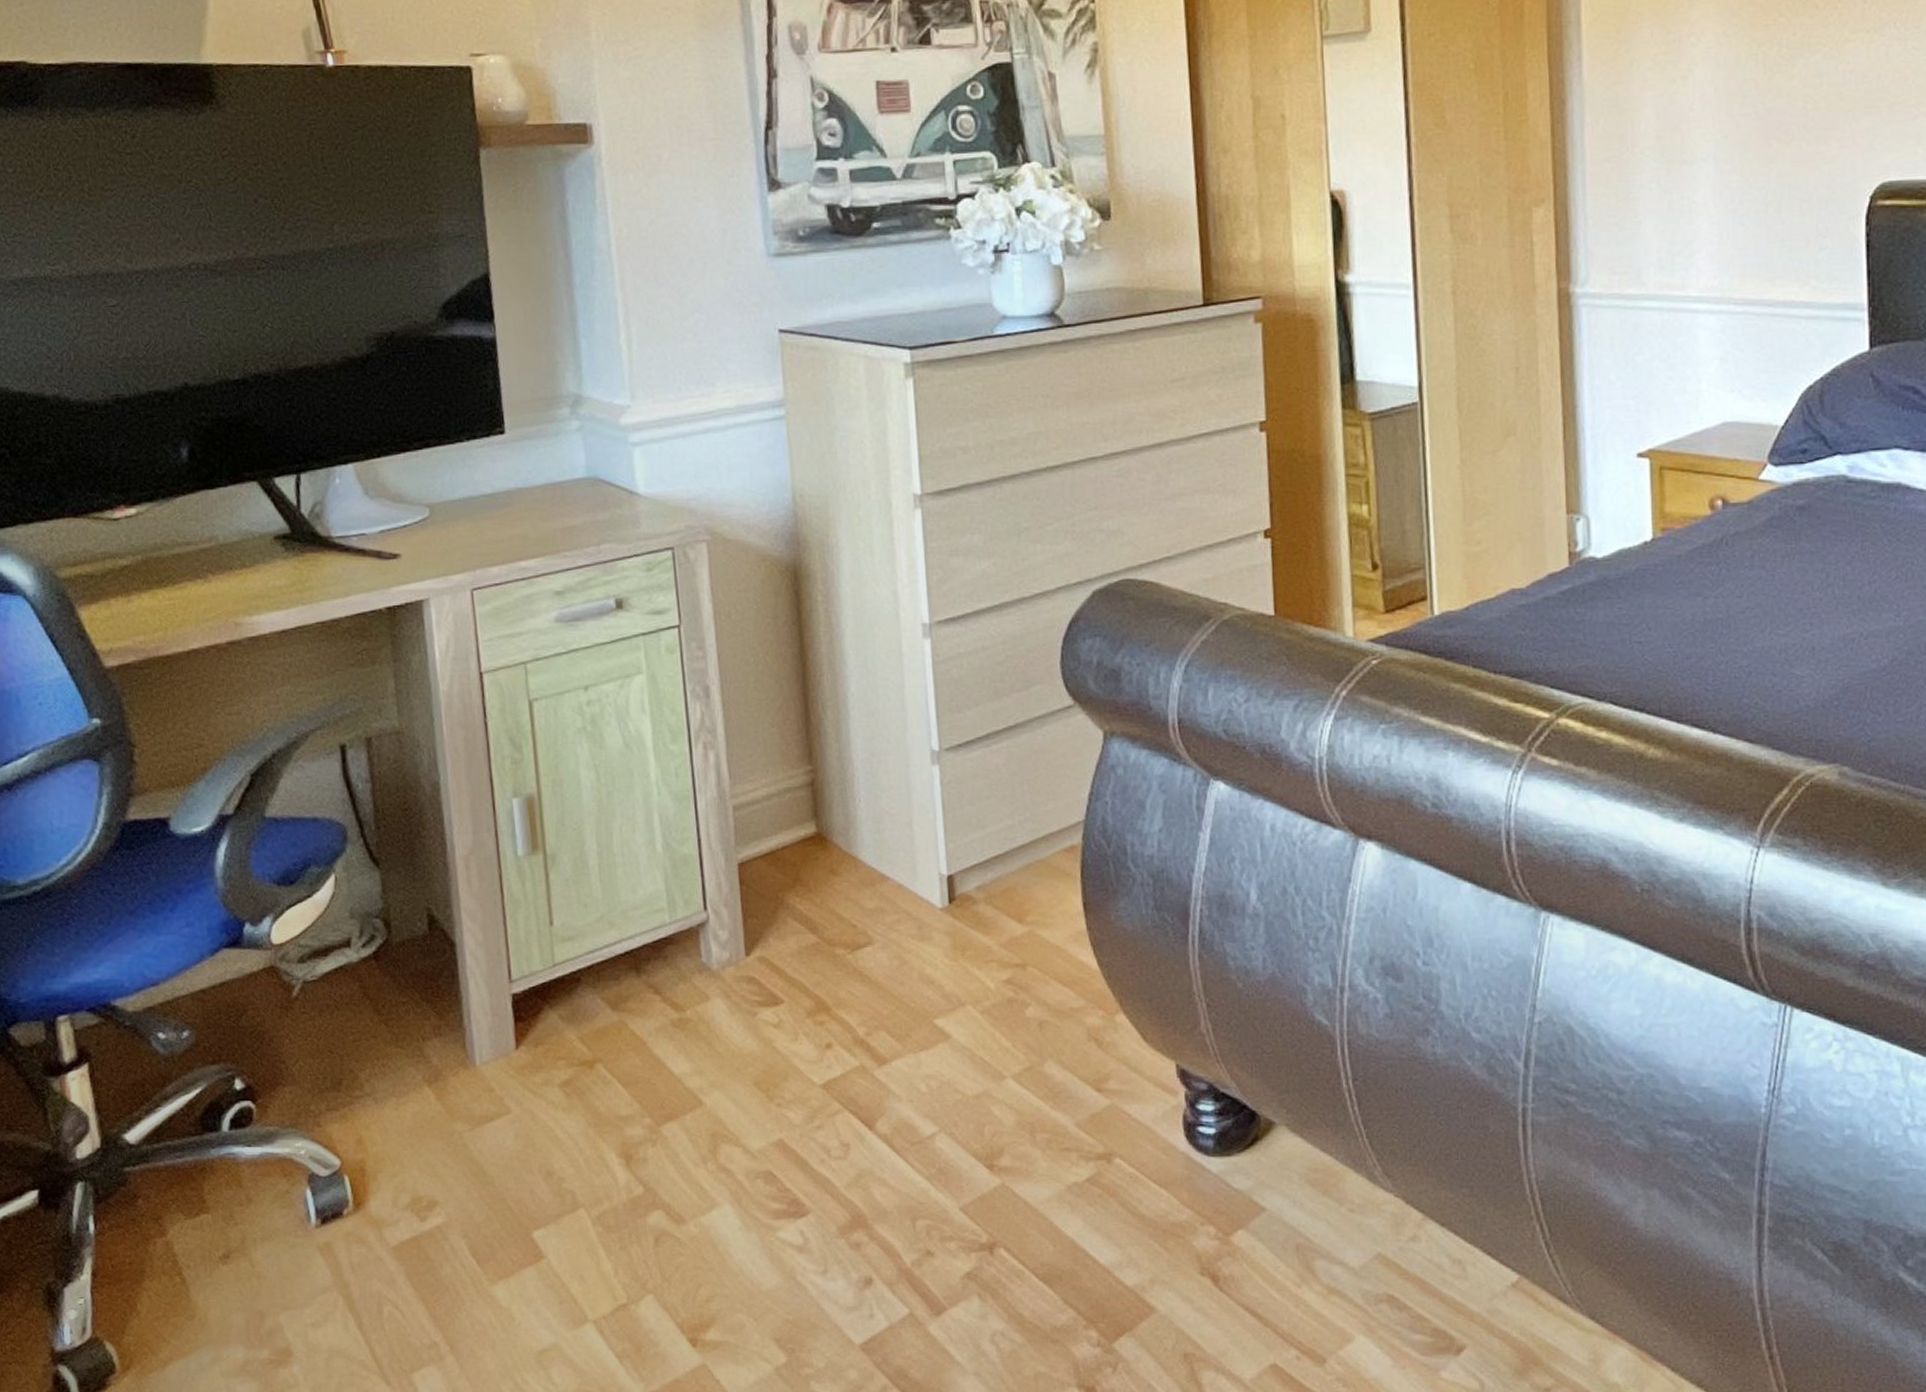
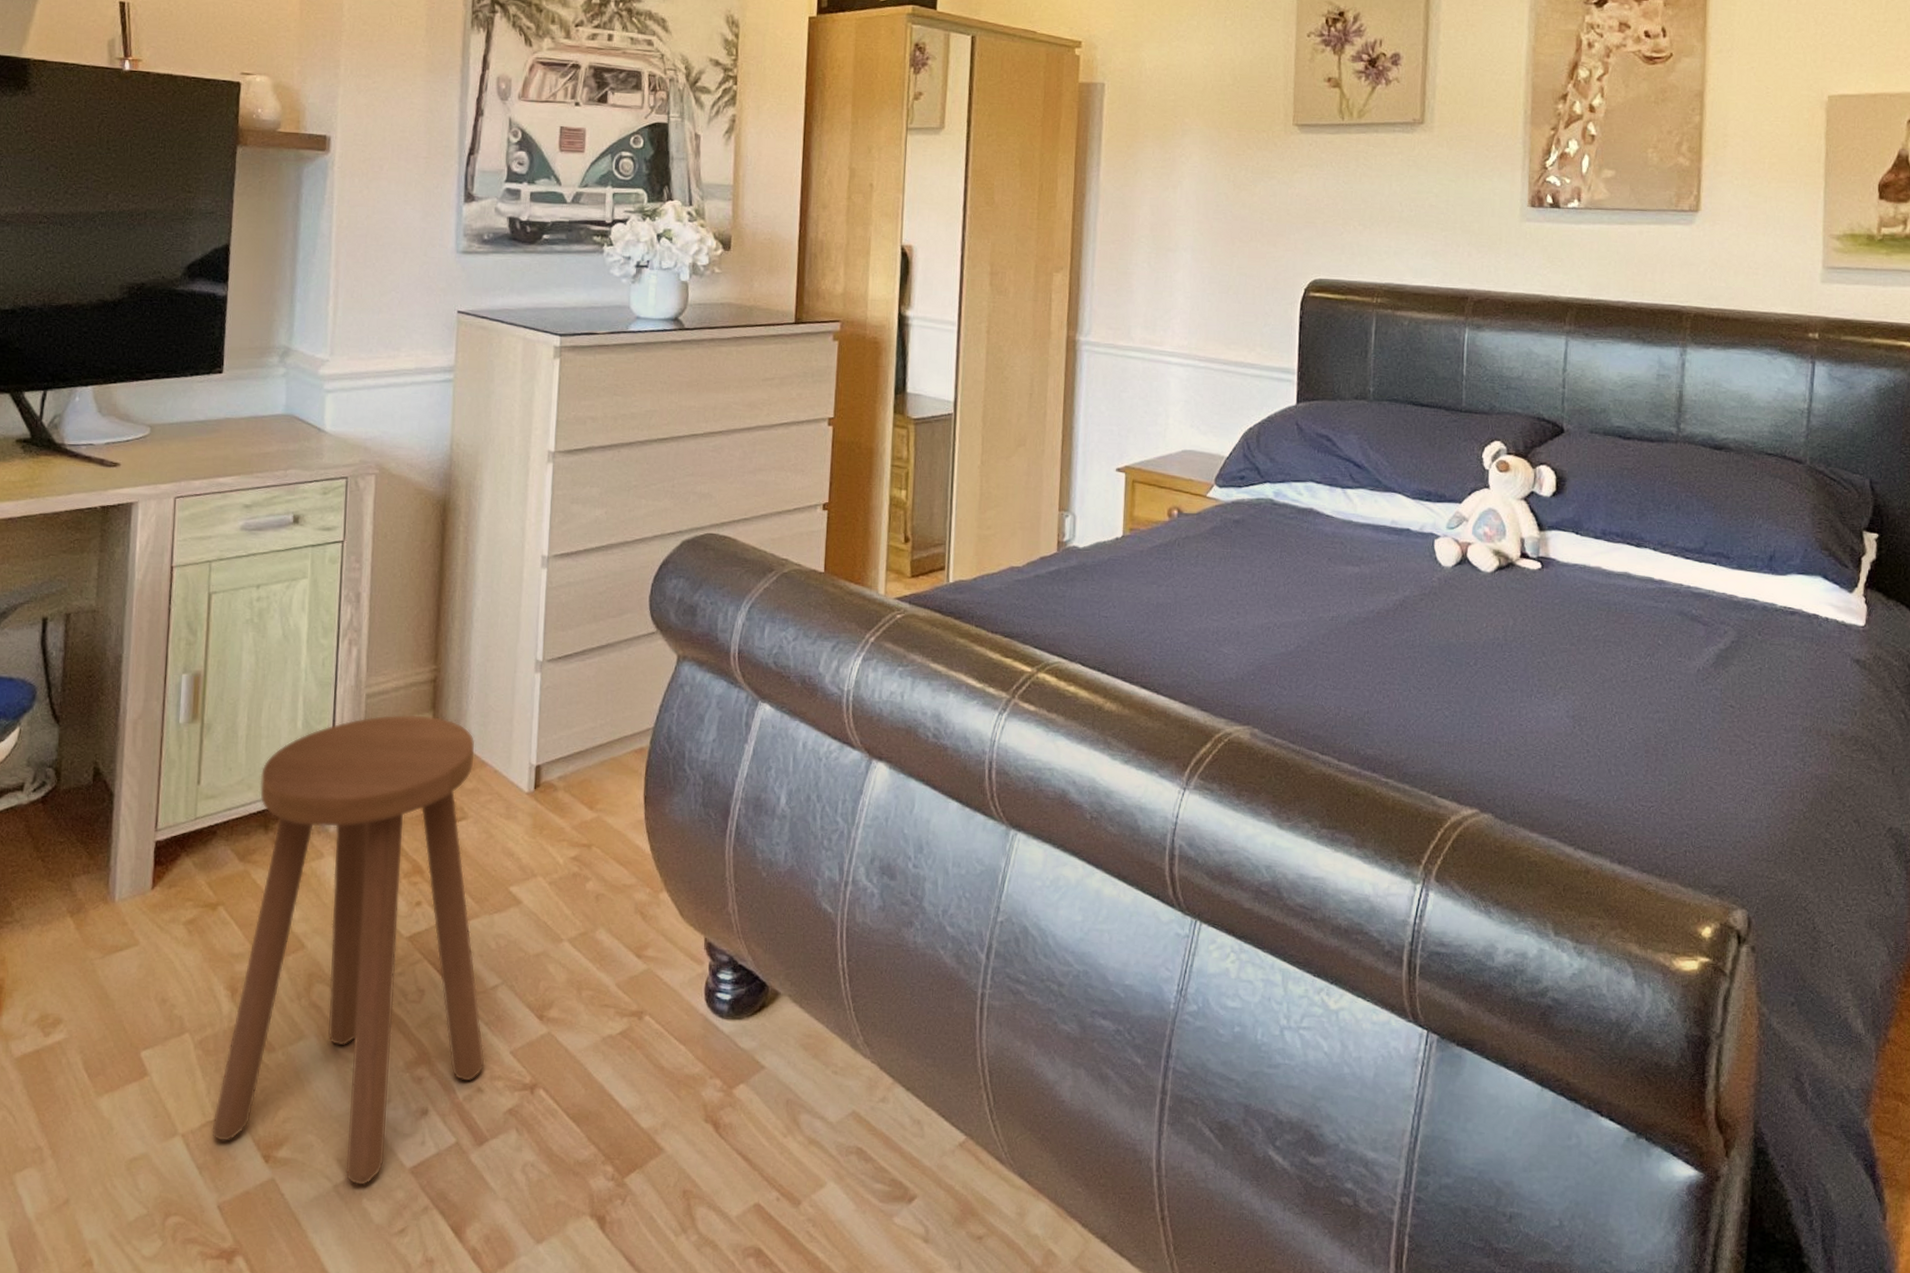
stool: none [622,826,932,1366] -> present [212,715,485,1185]

